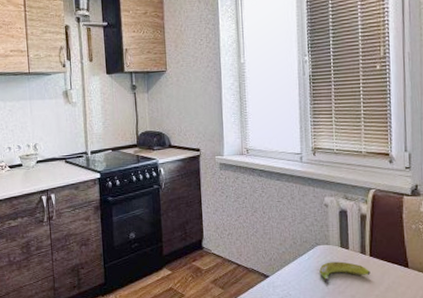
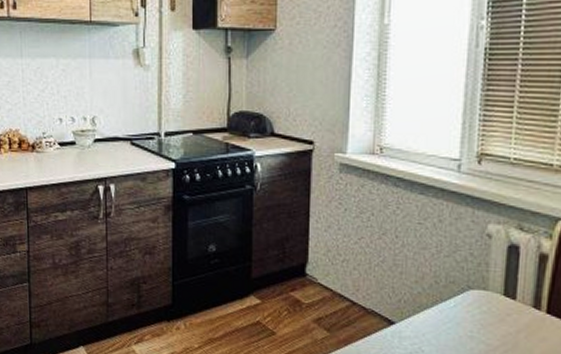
banana: present [319,261,371,282] -> none [468,313,545,341]

